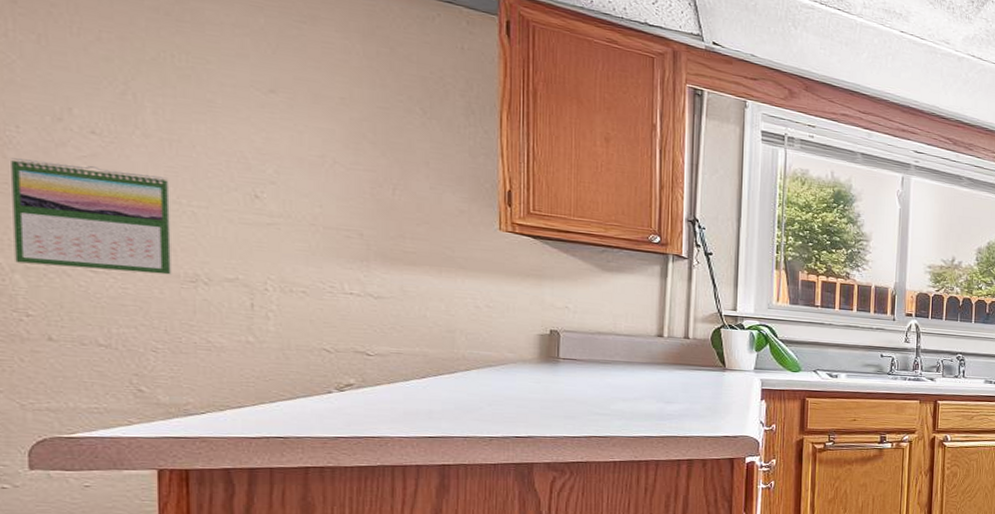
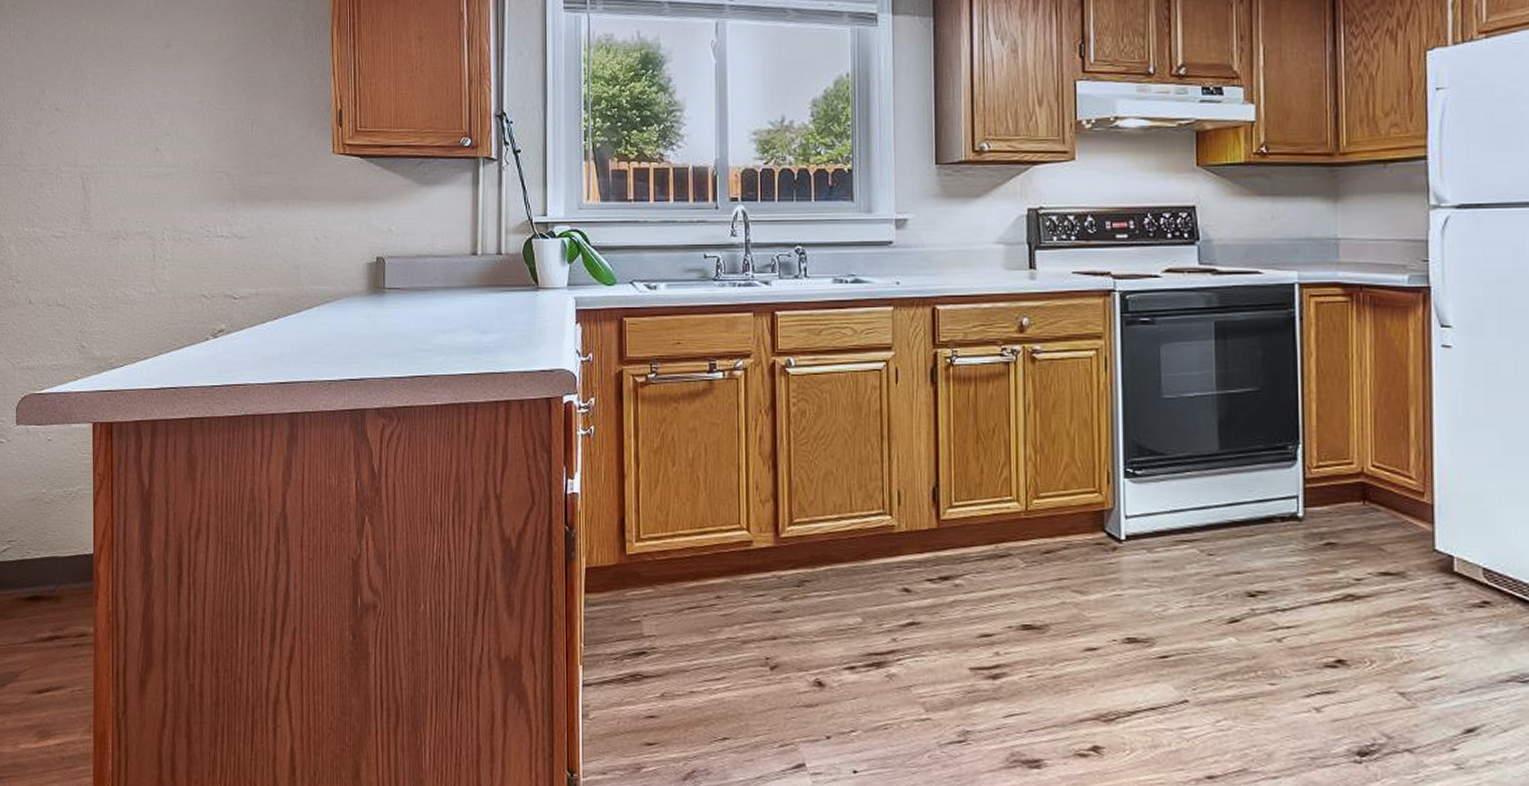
calendar: present [11,158,171,275] -> none [11,139,103,235]

